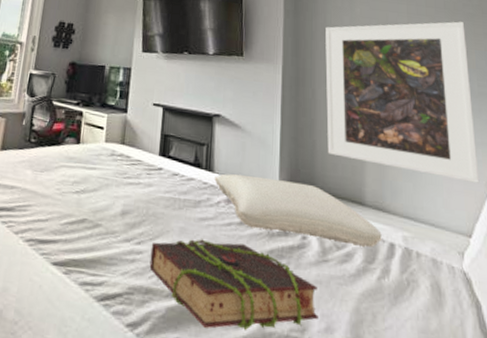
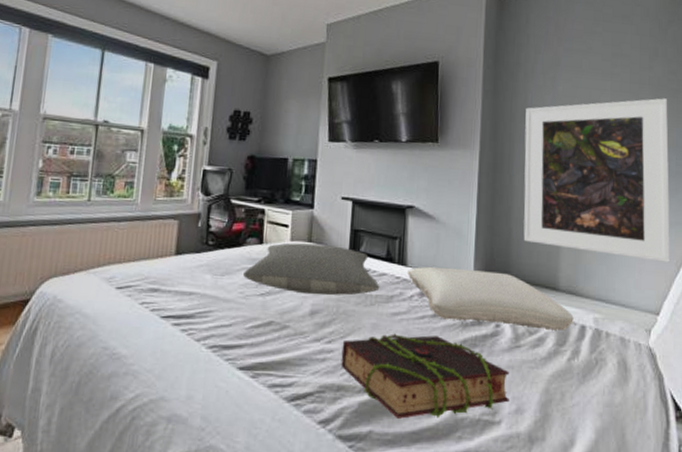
pillow: none [61,144,188,198] -> present [243,243,380,296]

